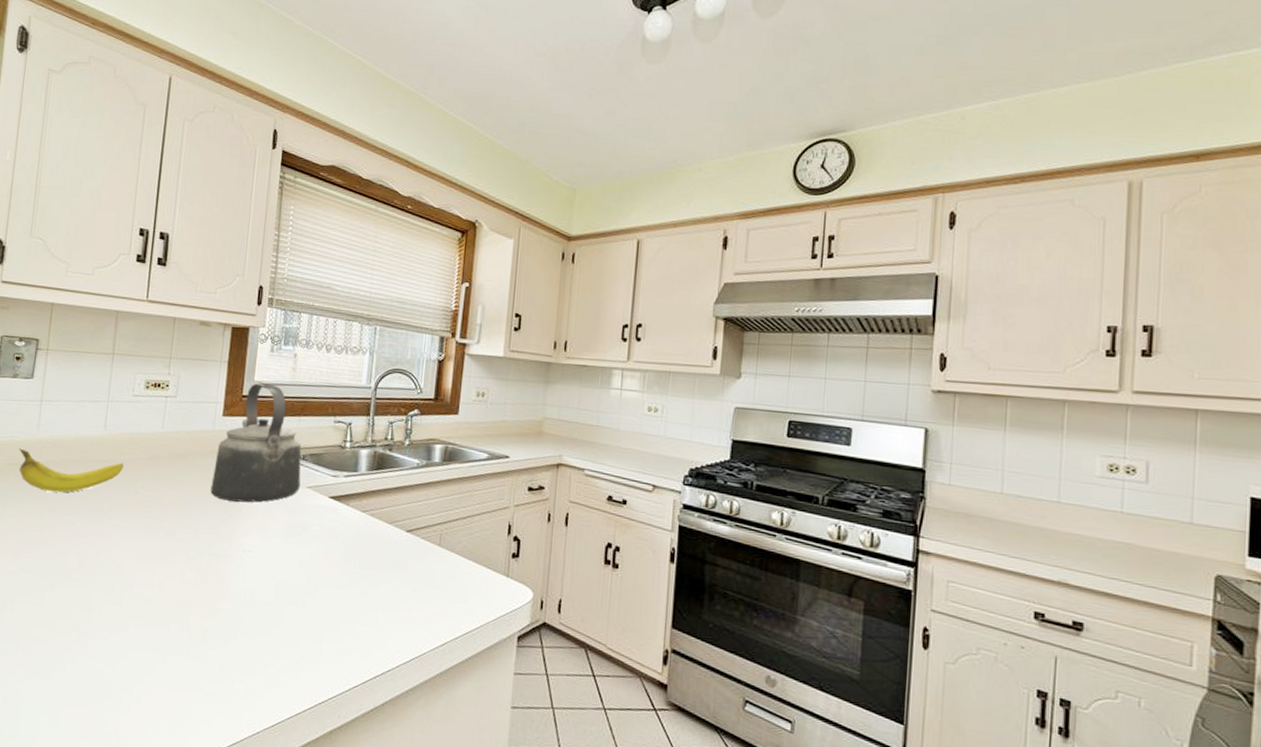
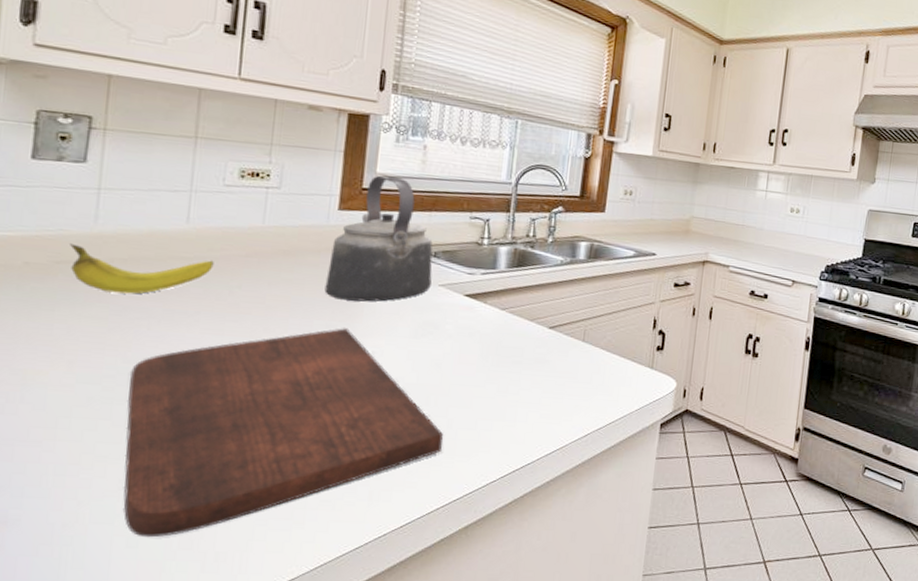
cutting board: none [48,527,311,717] -> present [123,328,444,538]

